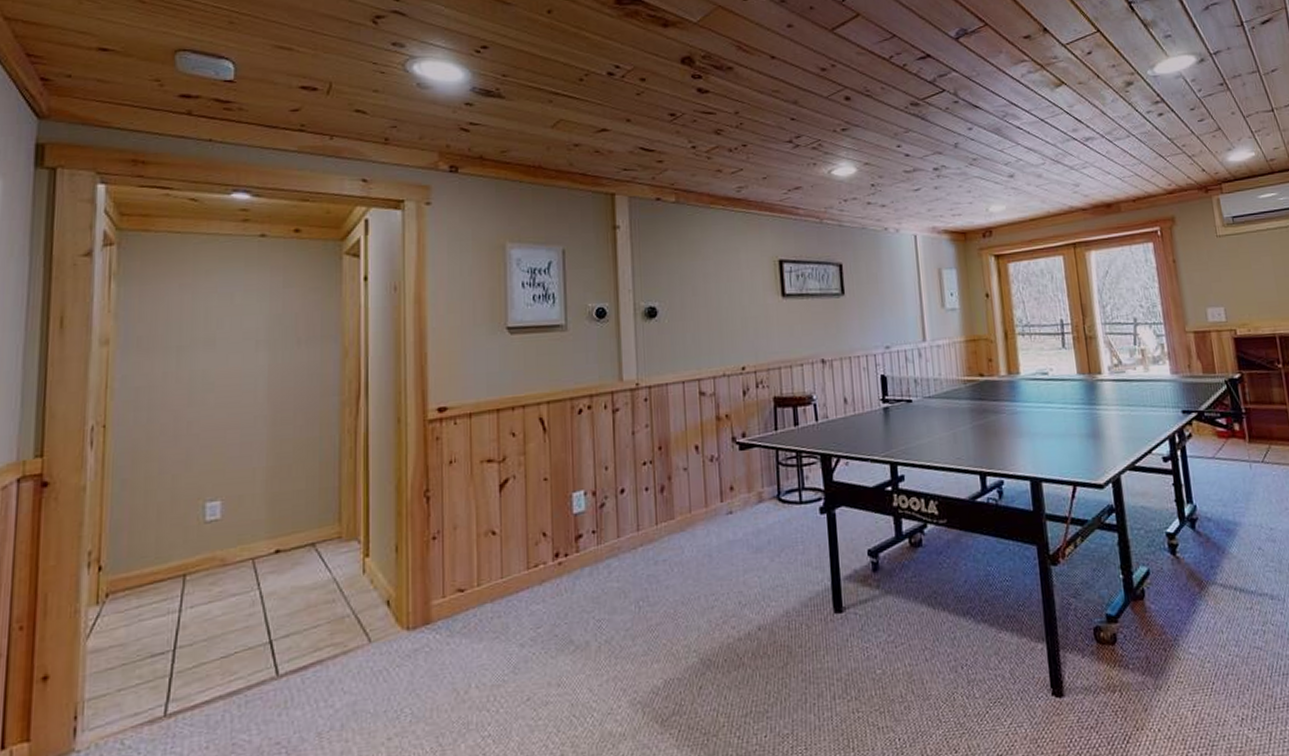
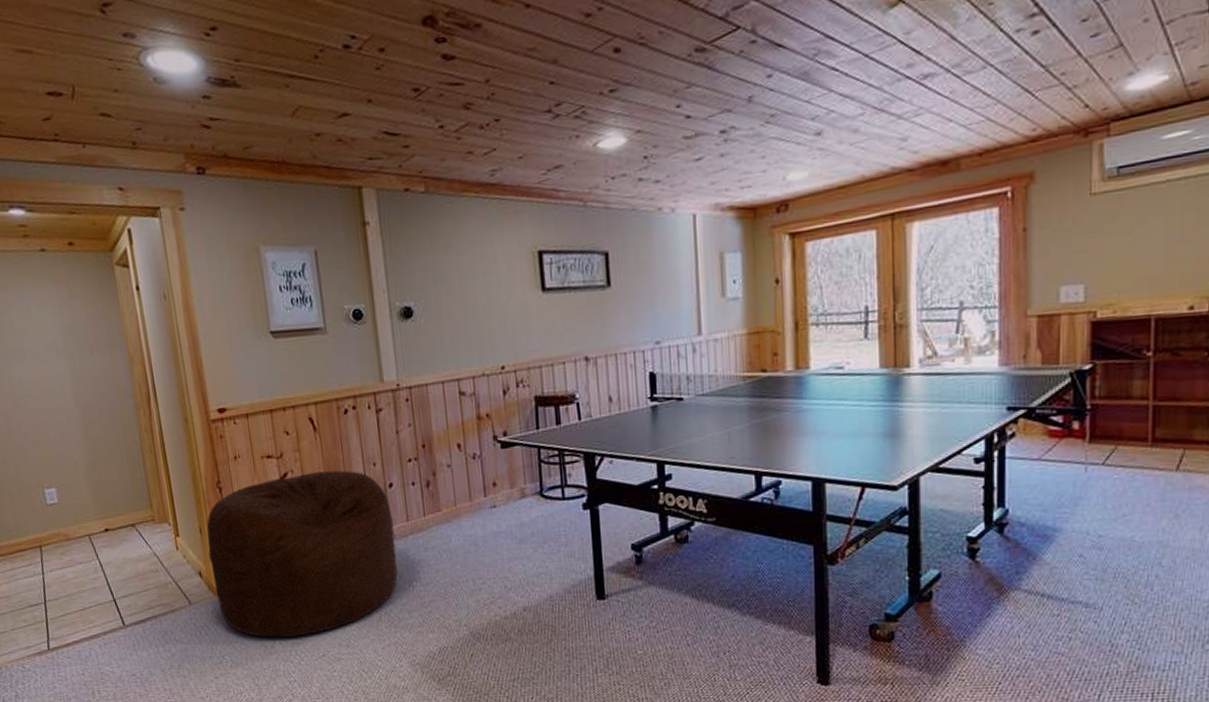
bean bag chair: none [403,475,624,681] -> present [206,470,398,638]

